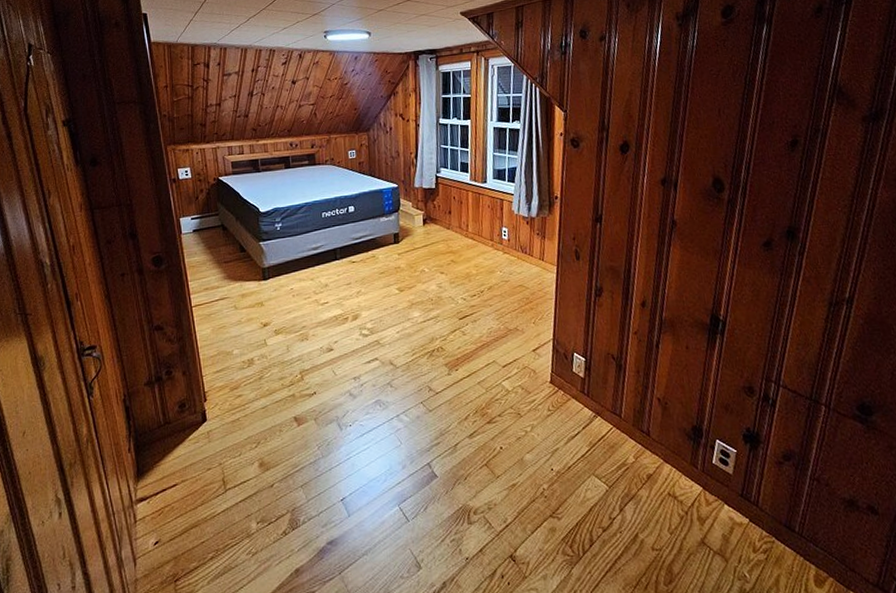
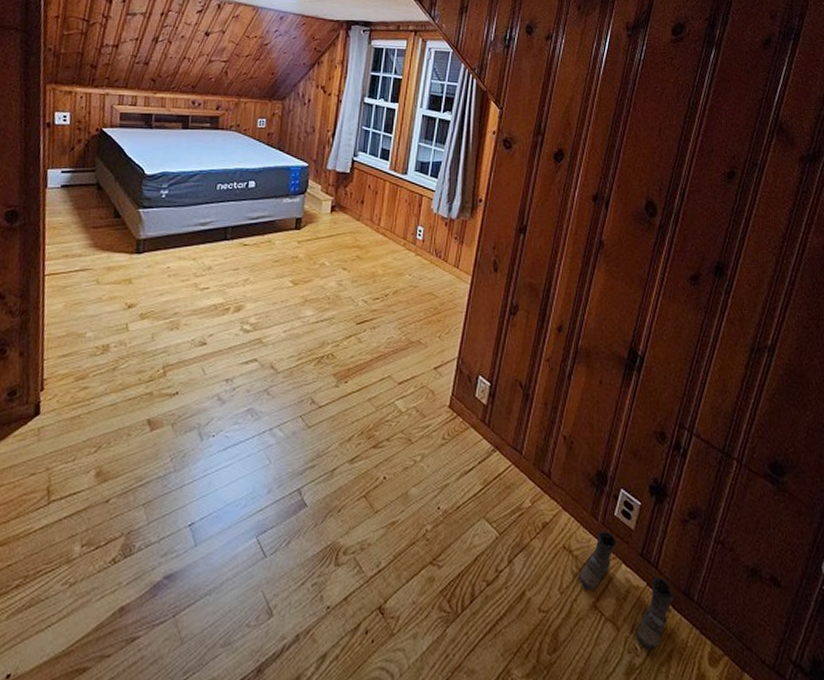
boots: none [685,477,776,577] -> present [579,530,674,650]

